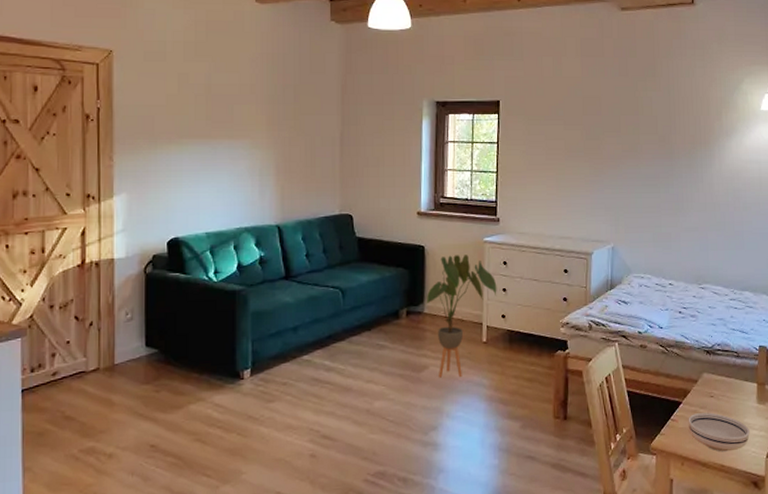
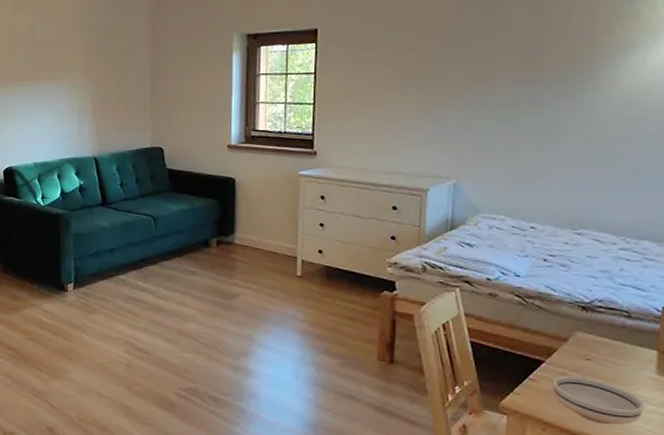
house plant: present [426,255,497,378] -> none [236,188,314,309]

